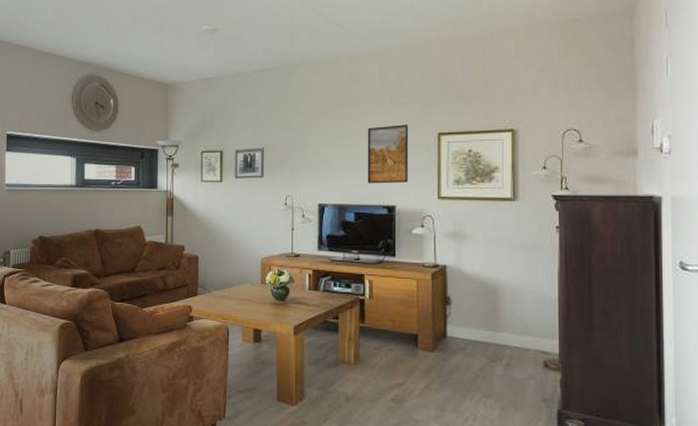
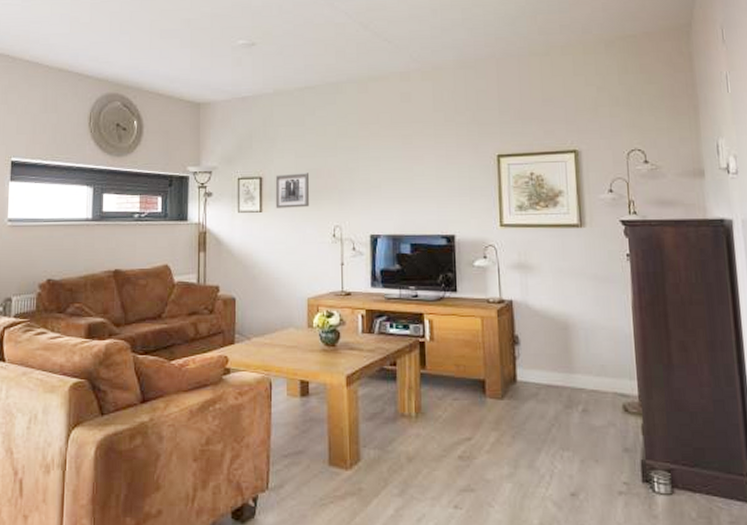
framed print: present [367,124,409,184] -> none [421,146,467,212]

